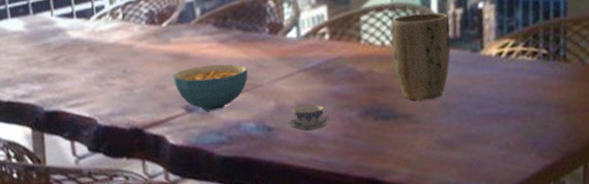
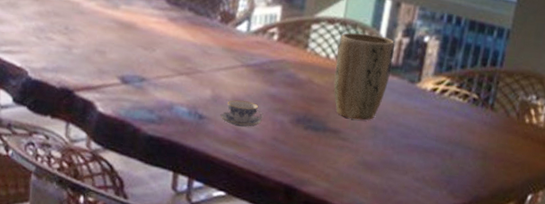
cereal bowl: present [172,64,248,111] -> none [114,39,191,88]

